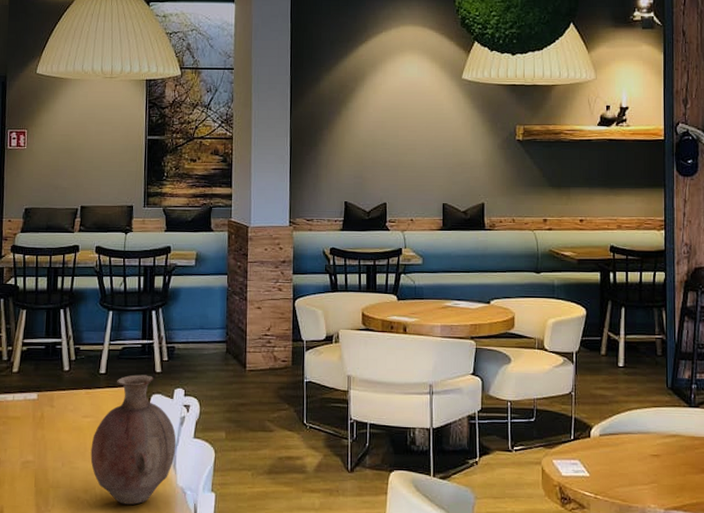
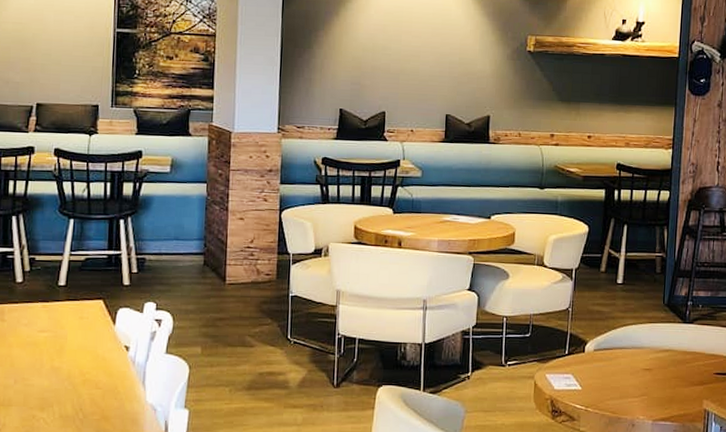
vase: present [90,374,176,505] -> none [47,287,146,422]

